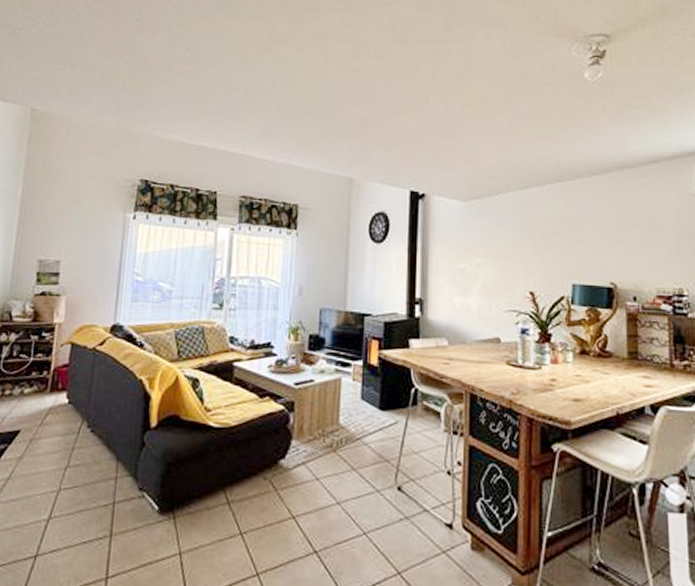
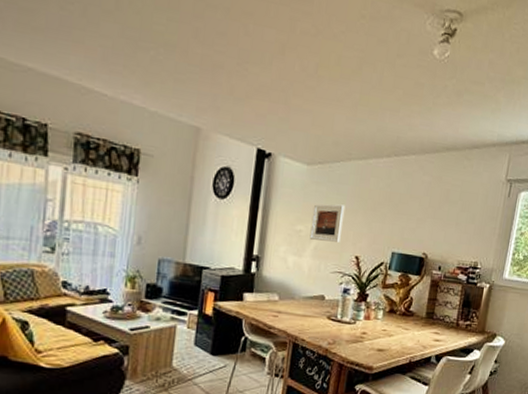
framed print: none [475,238,511,278] -> present [309,204,346,242]

